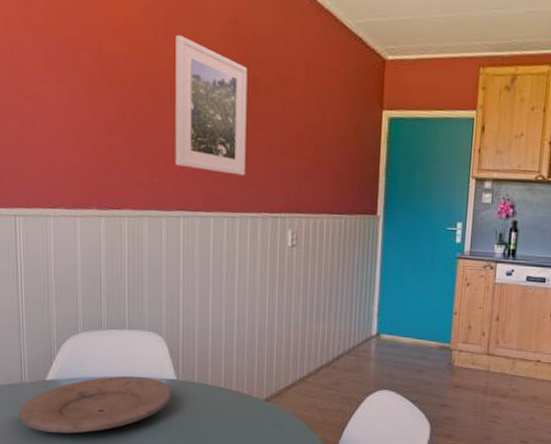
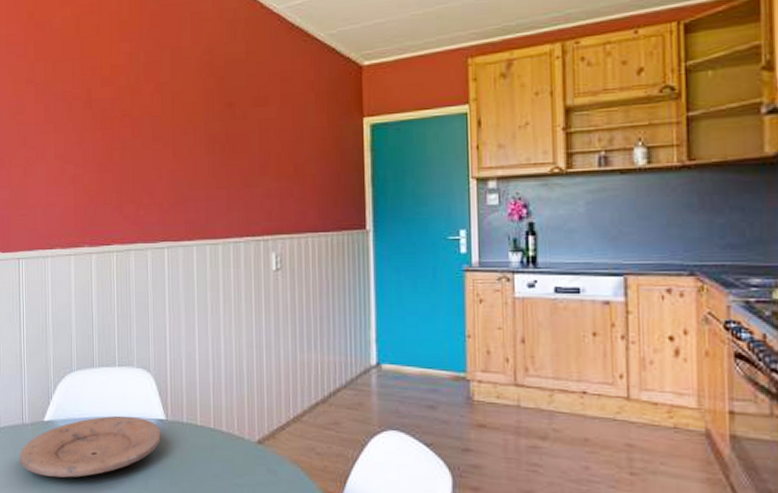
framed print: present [175,34,248,176] -> none [156,72,226,201]

